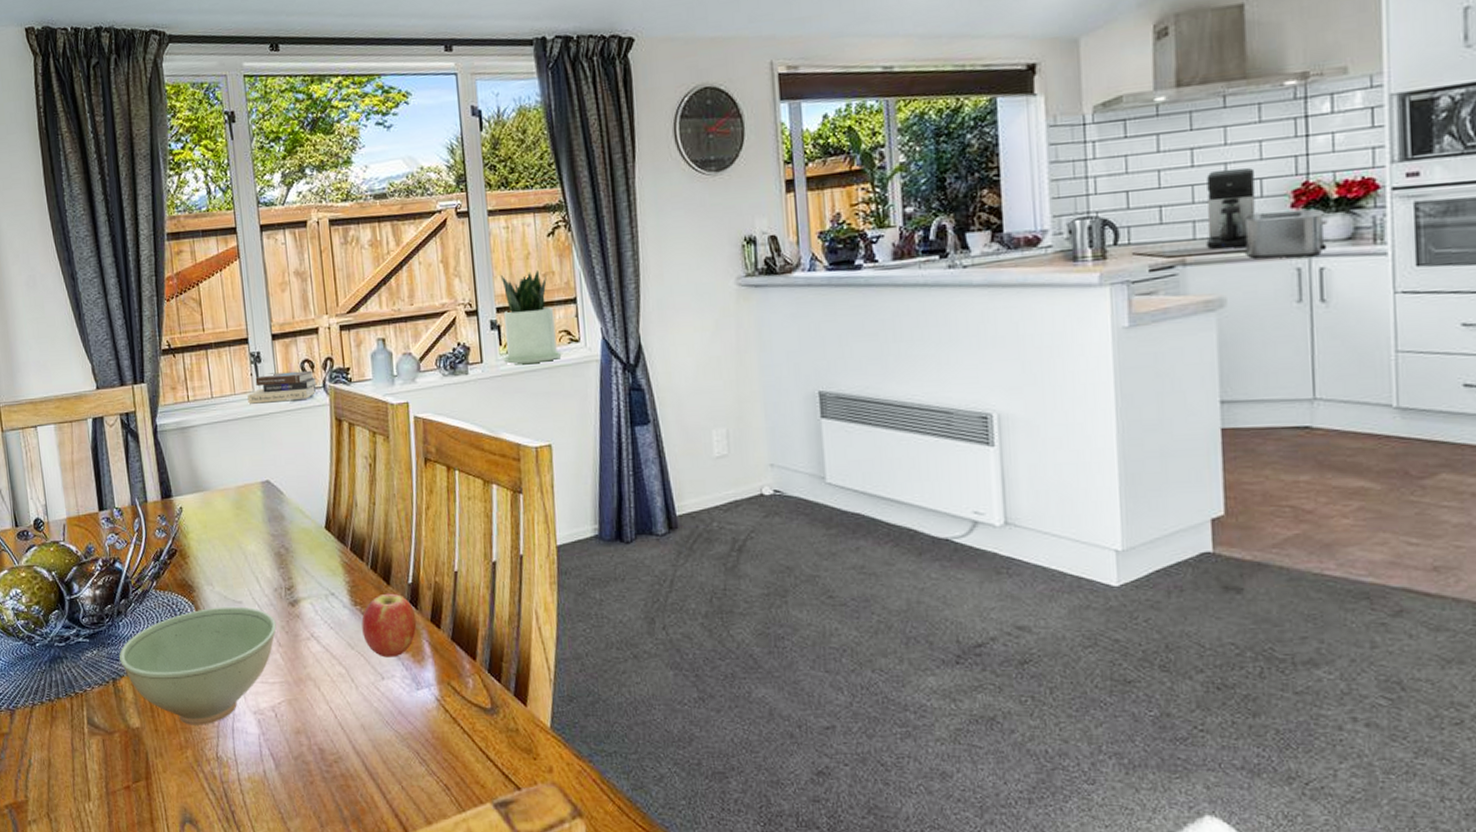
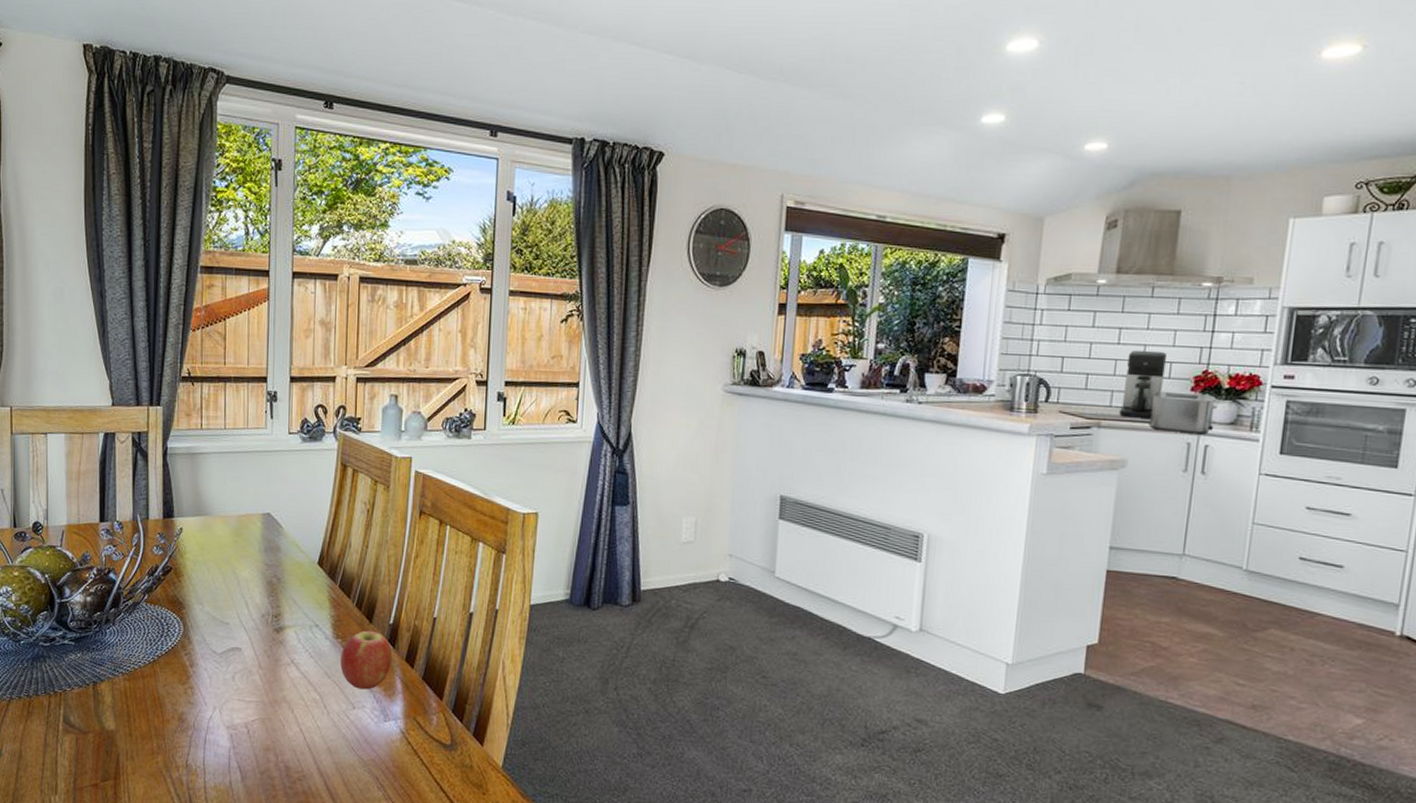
bowl: present [118,606,277,725] -> none [102,625,259,734]
books: present [247,370,316,404] -> none [259,413,327,442]
planter: present [500,269,563,365] -> none [504,351,560,438]

